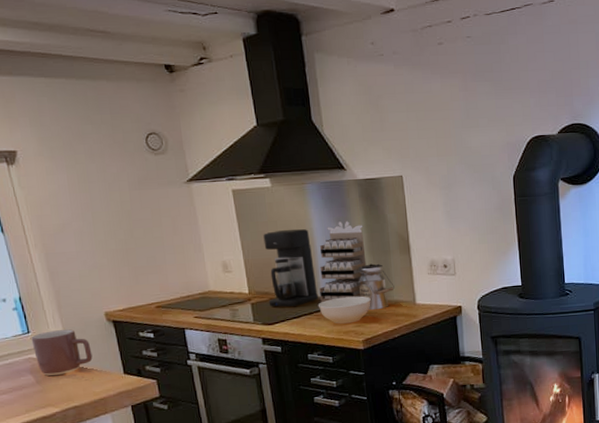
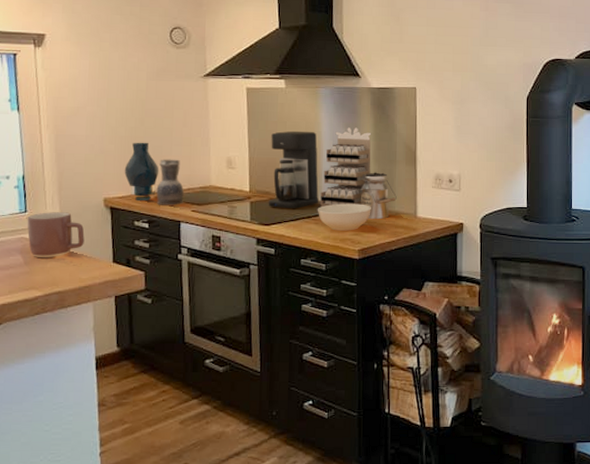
vase: none [120,253,157,313] -> present [124,142,159,202]
ceramic jug: none [155,267,185,316] -> present [156,159,184,207]

